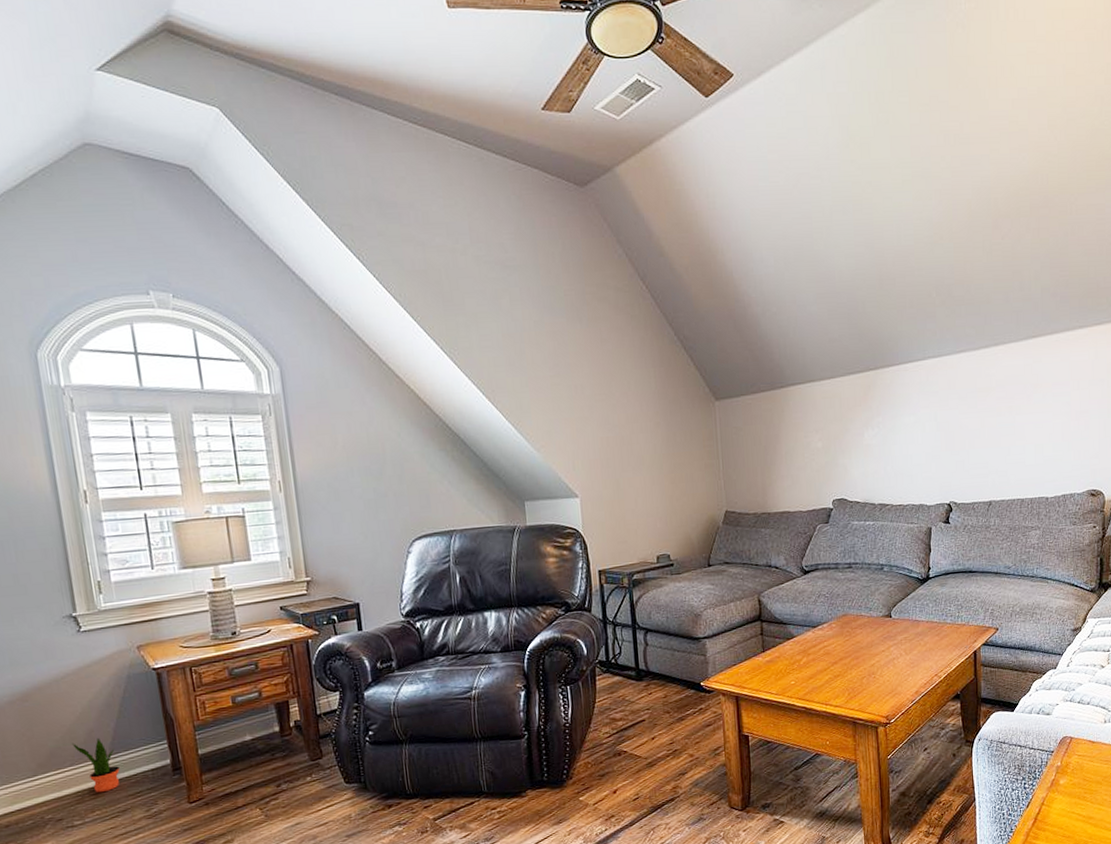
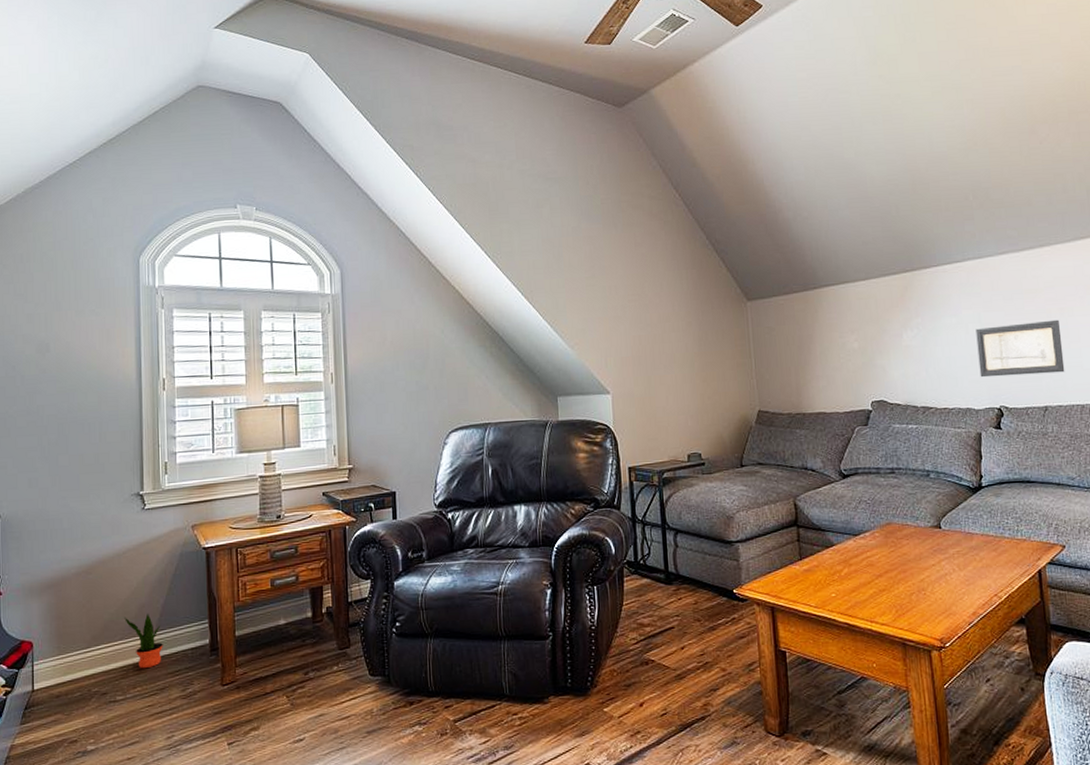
wall art: none [932,417,1009,475] -> present [975,319,1065,378]

